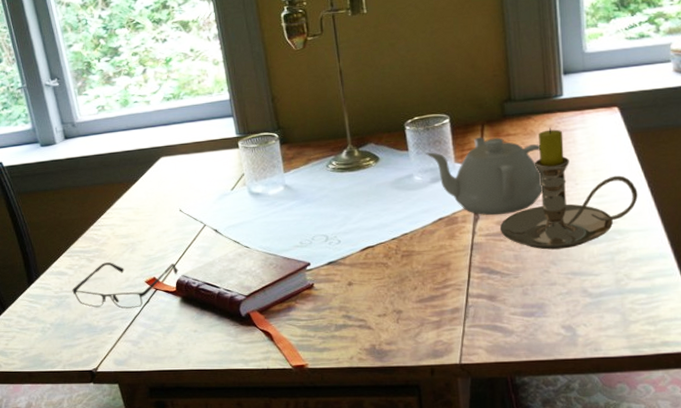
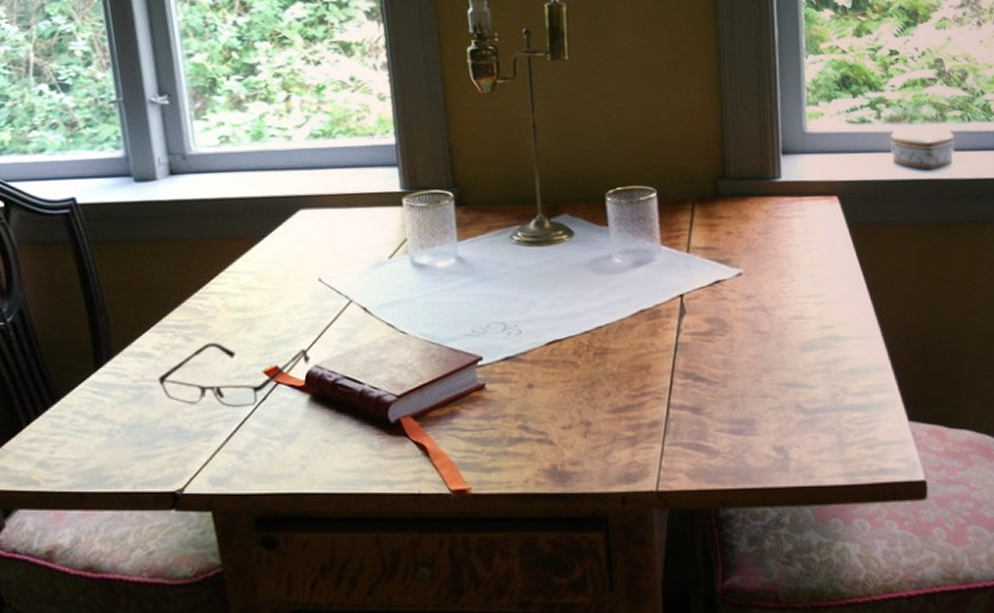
teapot: present [426,137,543,216] -> none [628,218,756,311]
candlestick: present [500,127,638,250] -> none [709,213,856,355]

